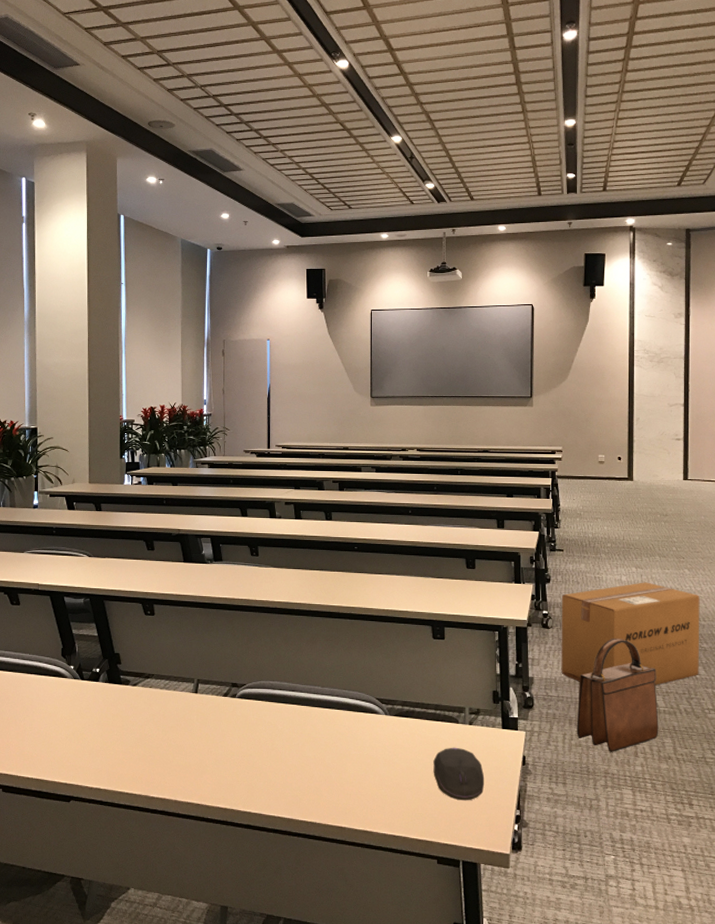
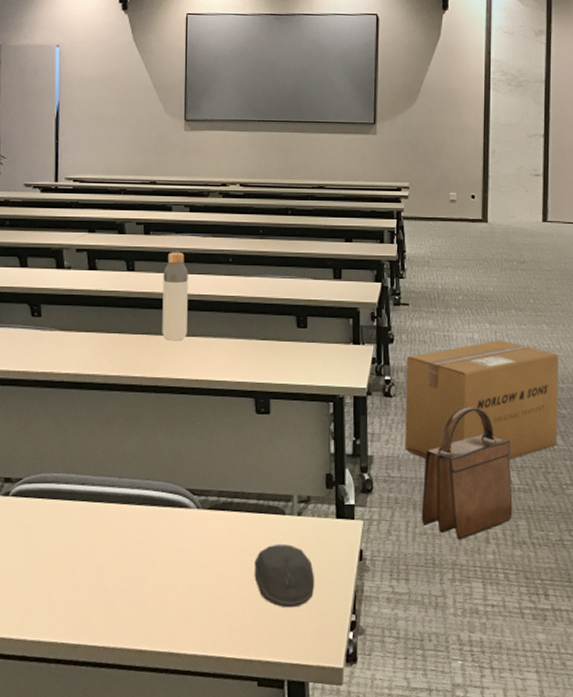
bottle: none [354,505,375,578] -> present [162,252,188,341]

